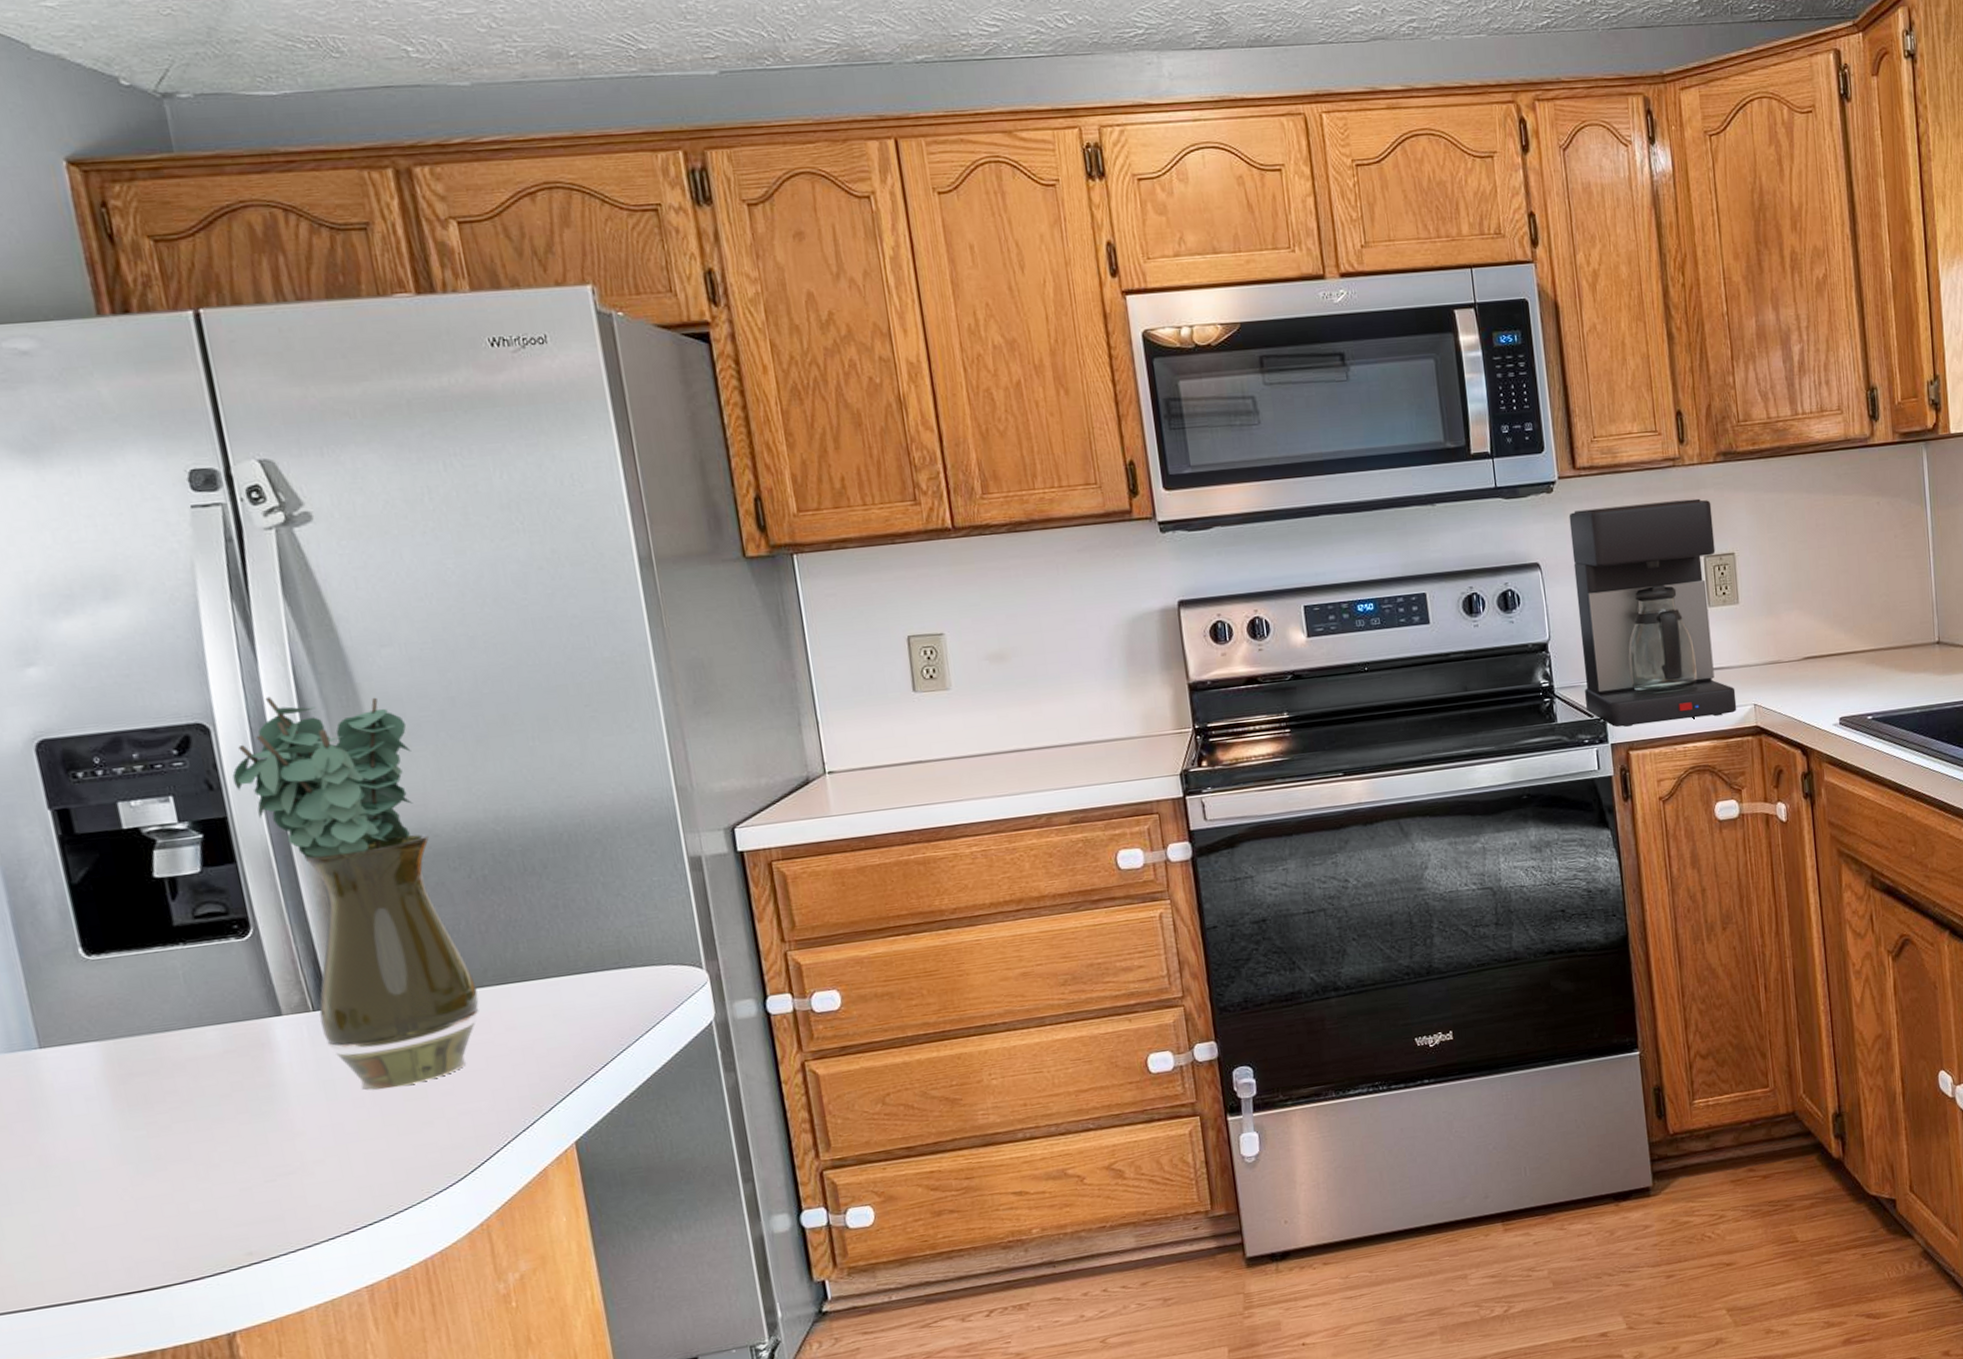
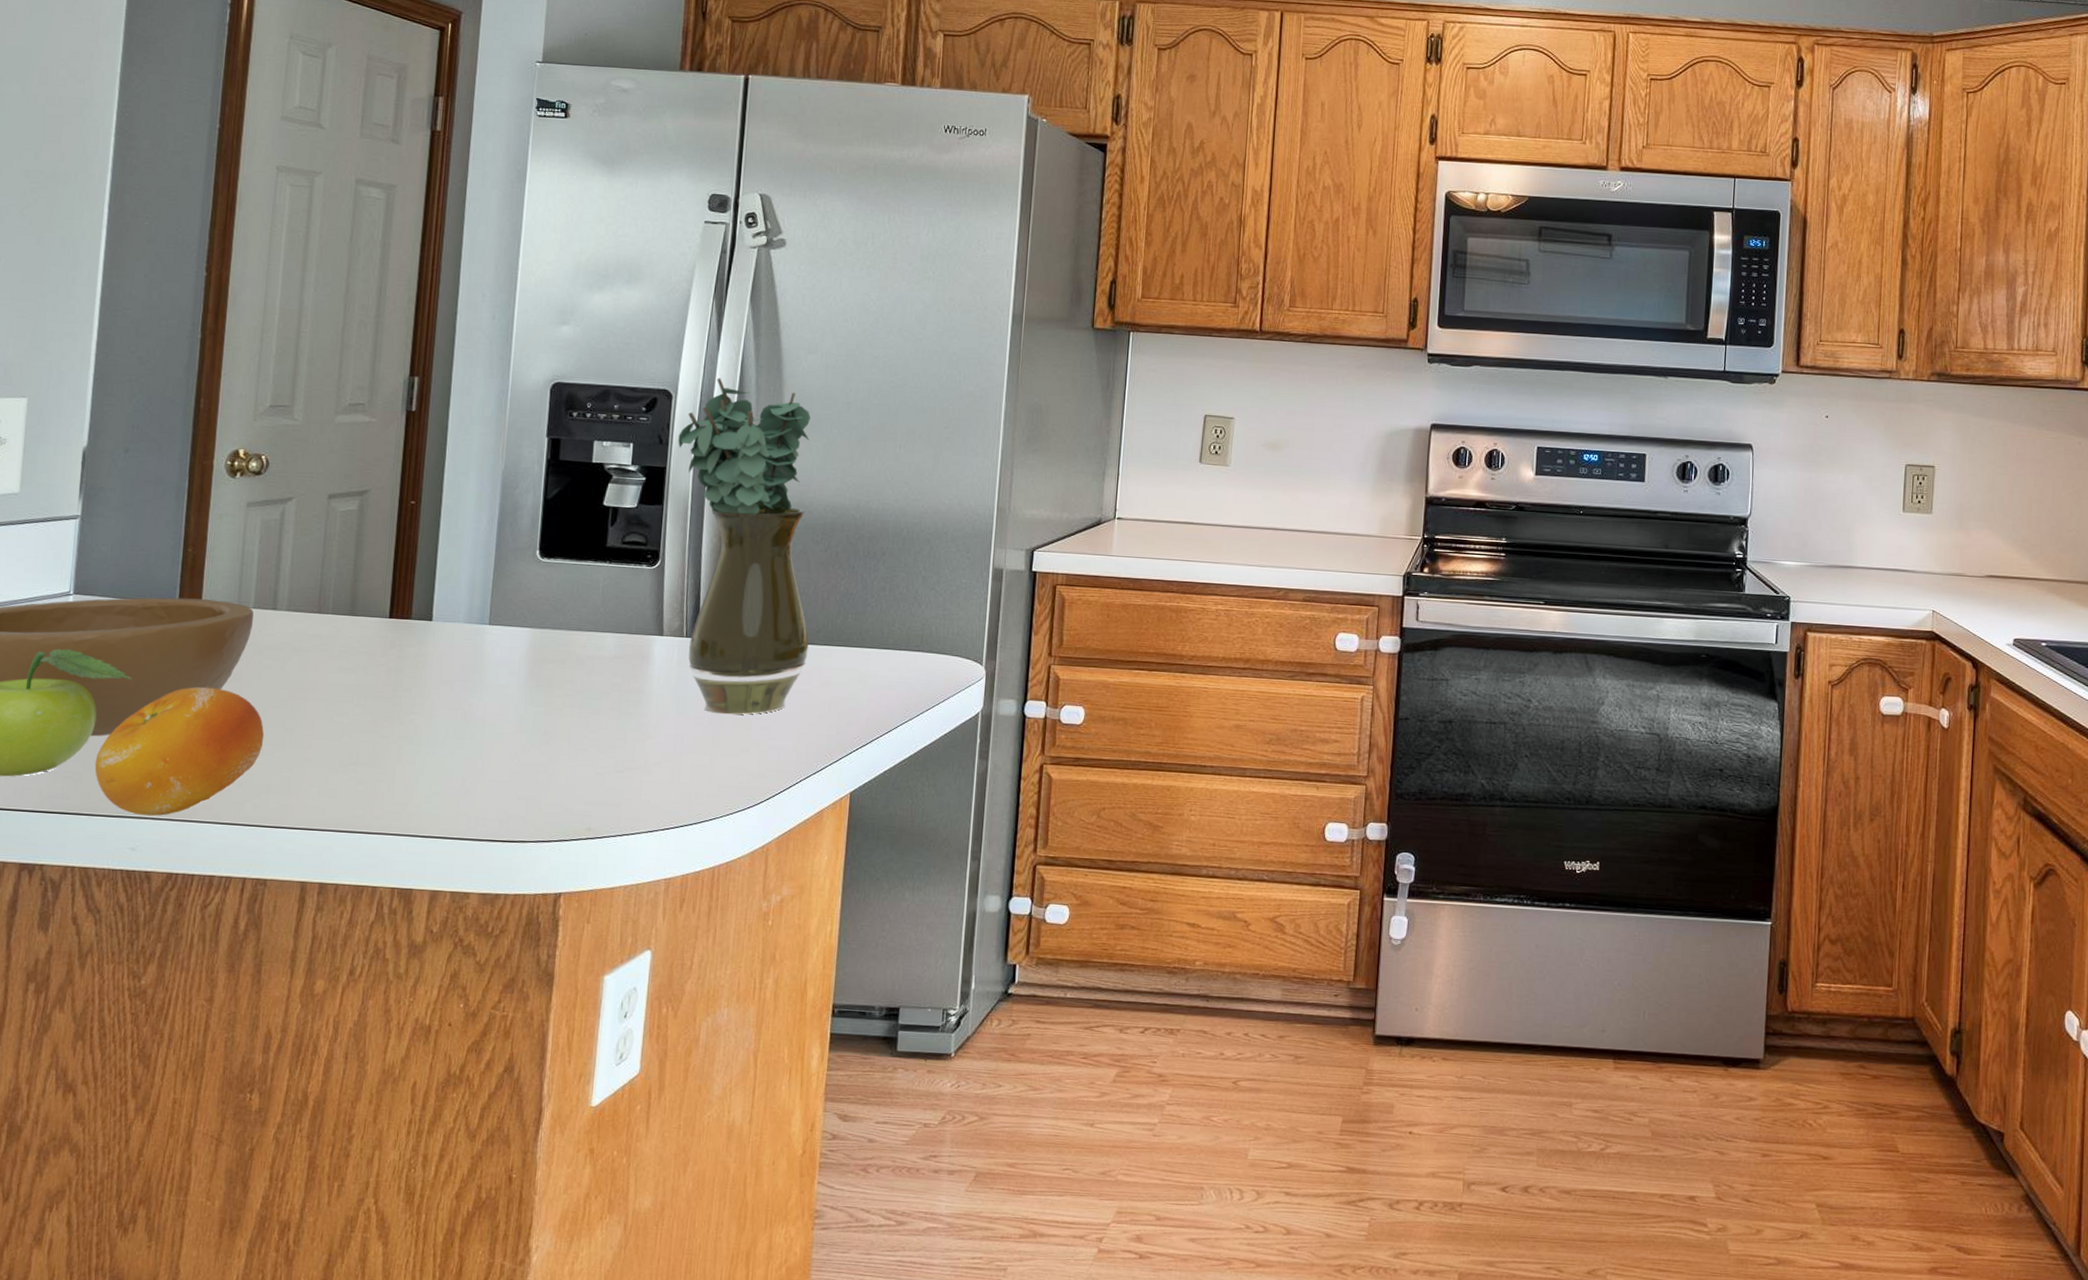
coffee maker: present [1569,498,1737,728] -> none [1774,403,1920,616]

